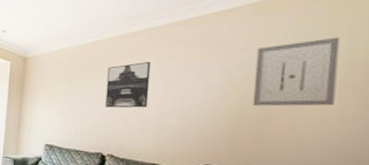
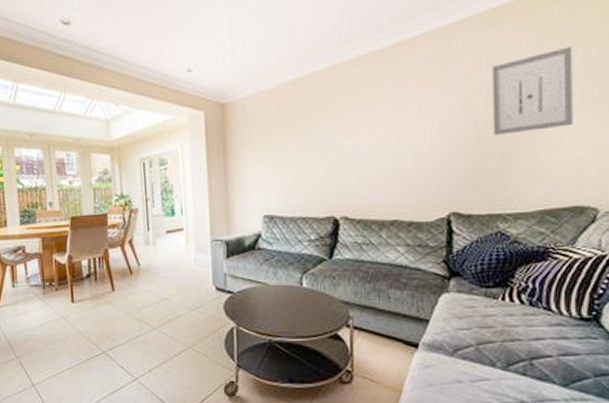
wall art: present [105,62,151,108] -> none [329,95,381,158]

